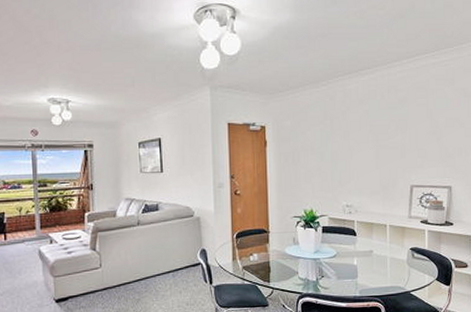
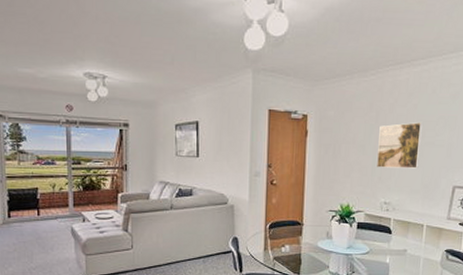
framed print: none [335,127,376,172] -> present [377,122,422,169]

